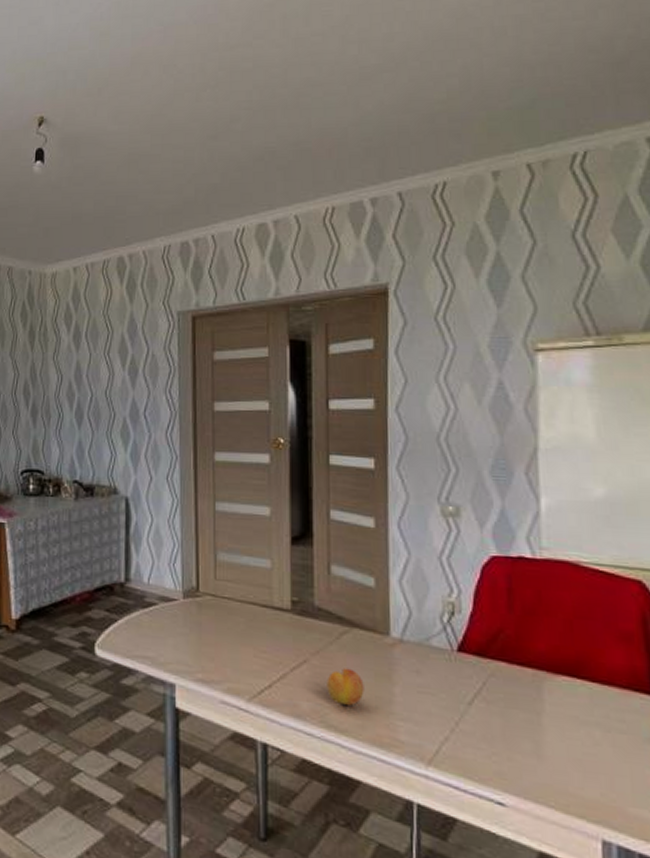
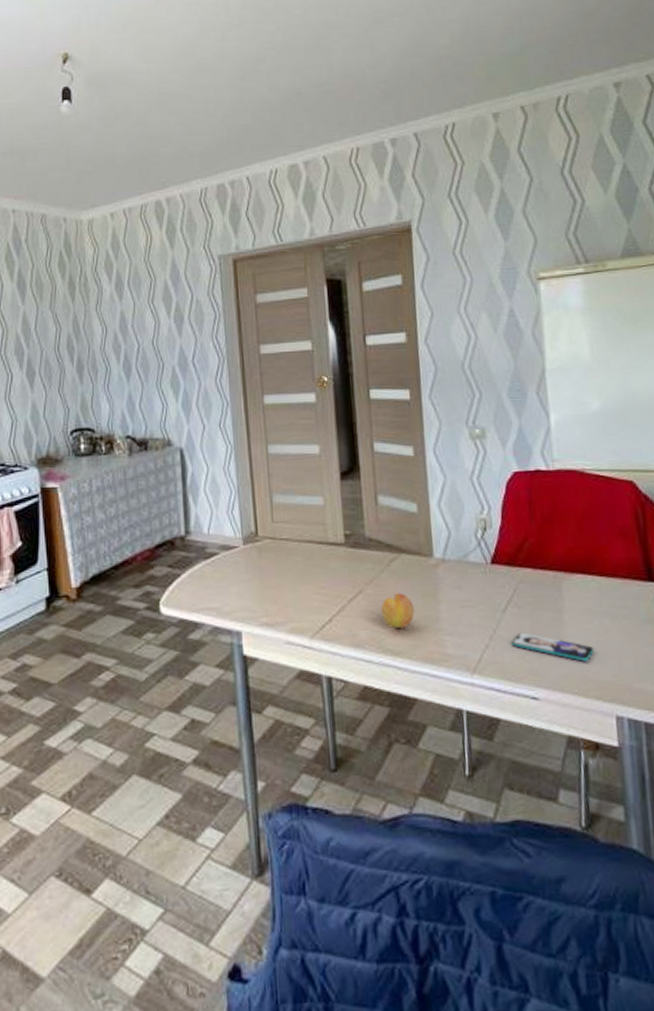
smartphone: none [476,729,579,774] -> present [511,632,594,661]

